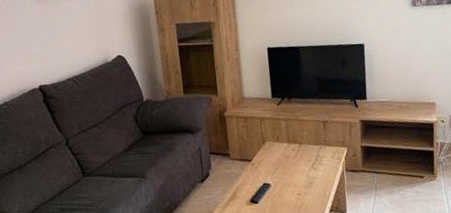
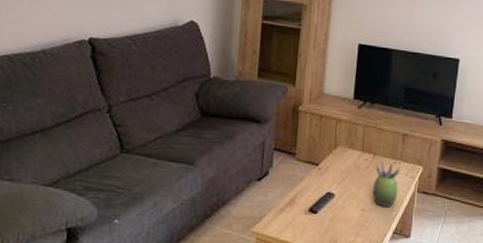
succulent plant: none [302,149,328,189] -> present [372,162,401,207]

